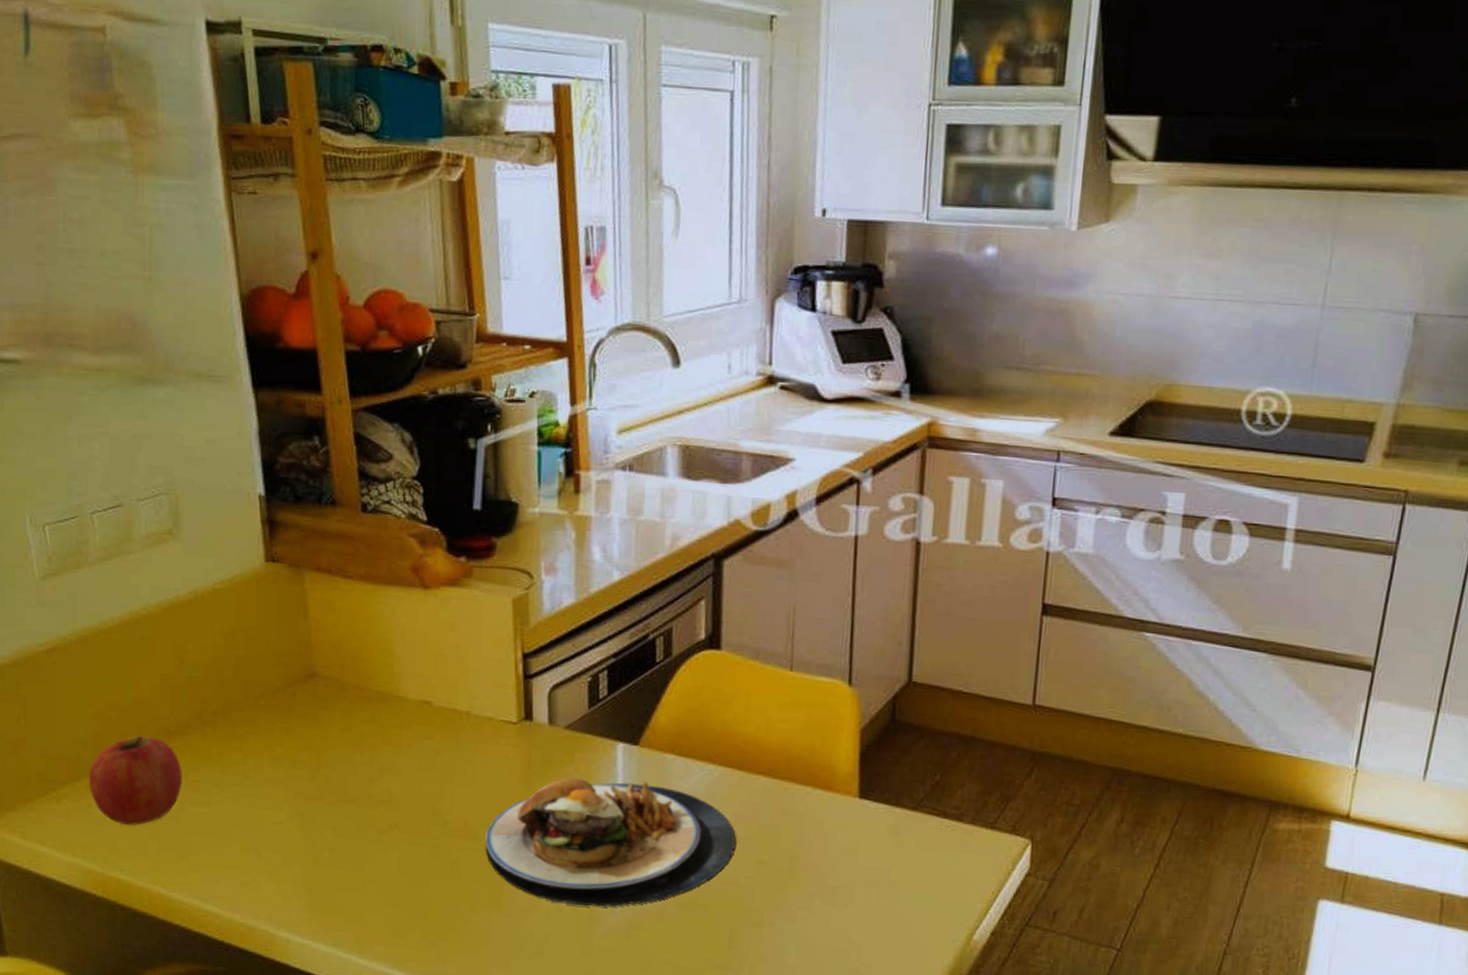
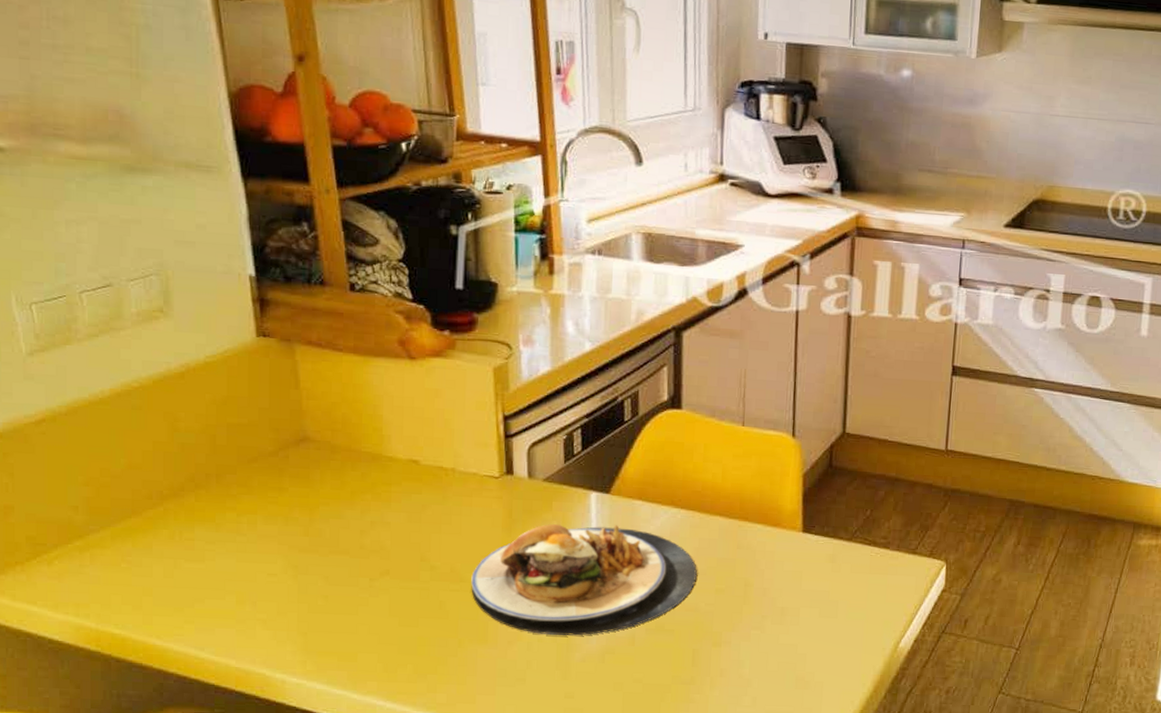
fruit: present [88,735,182,825] -> none [80,499,176,583]

